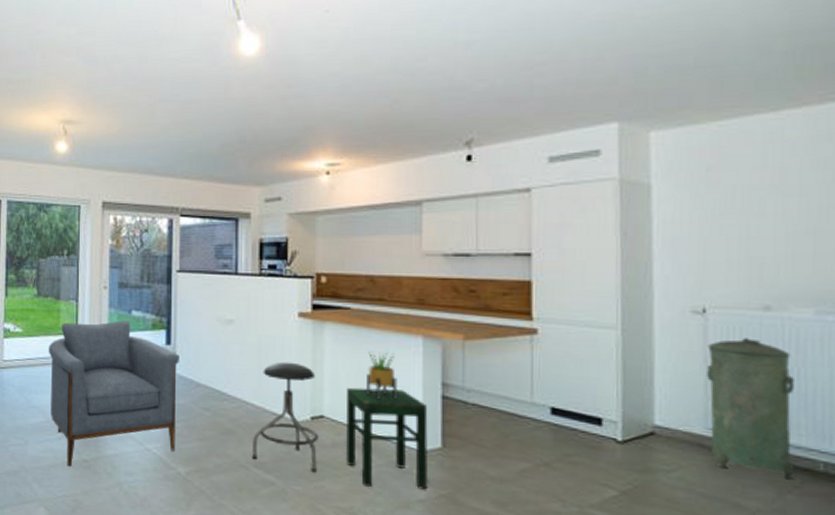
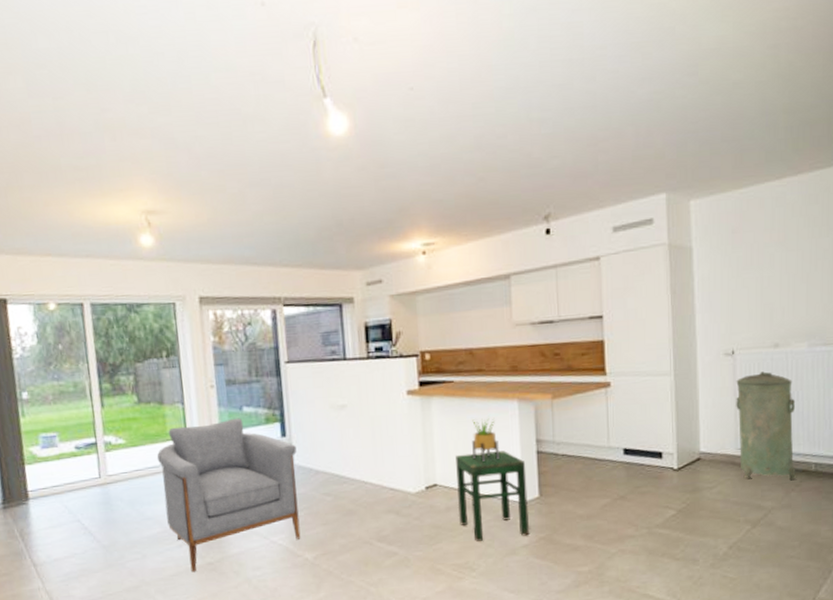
stool: present [251,361,319,472] -> none [374,438,434,537]

